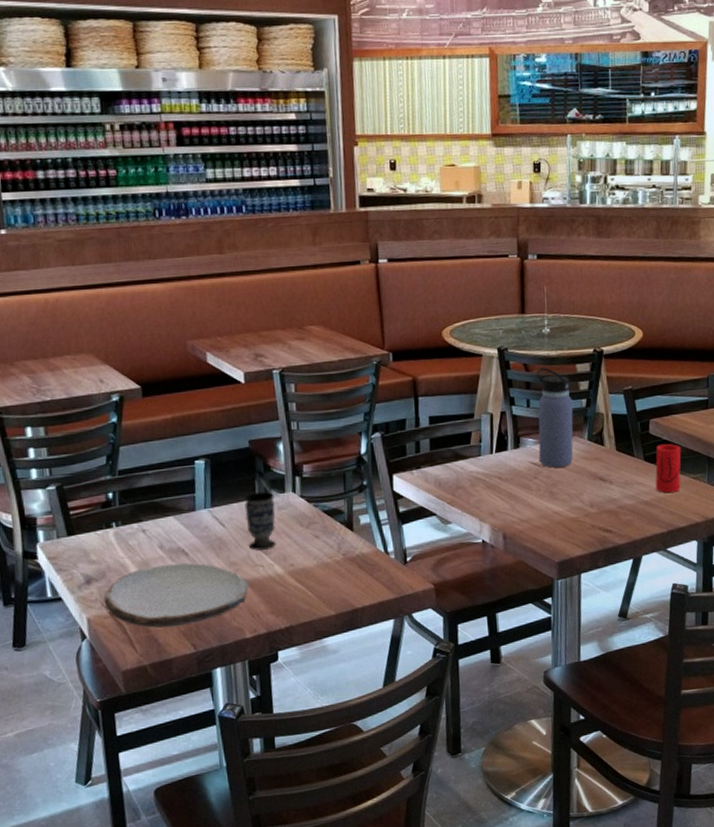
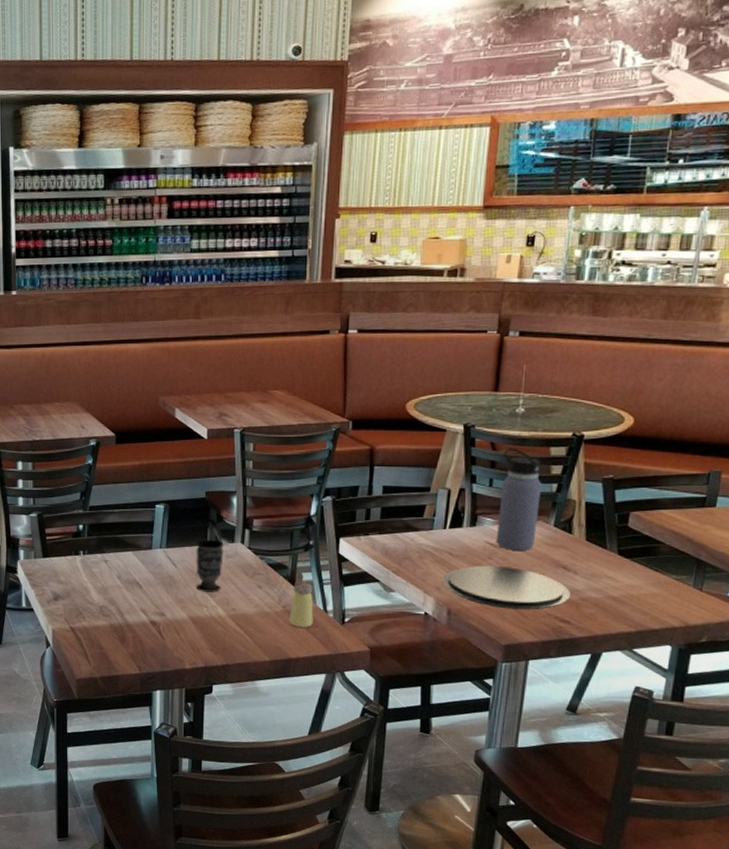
plate: present [104,562,249,628] -> none [67,593,192,649]
saltshaker: none [350,525,376,575] -> present [289,582,314,628]
plate: none [494,484,609,527] -> present [441,565,570,610]
cup: present [655,444,682,494] -> none [628,540,665,592]

